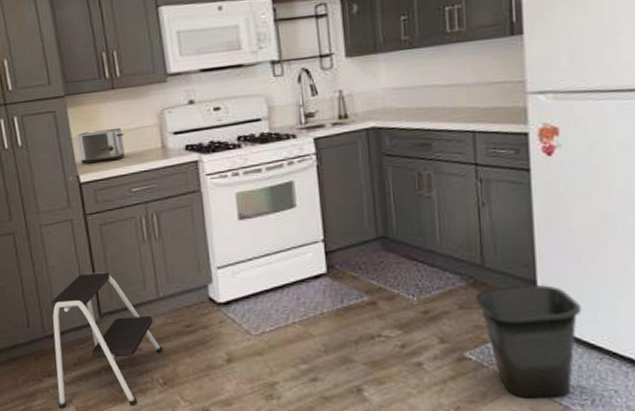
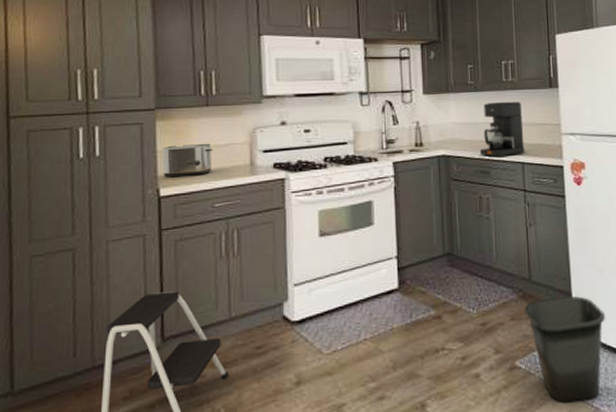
coffee maker: none [417,56,476,127] -> present [479,101,525,157]

